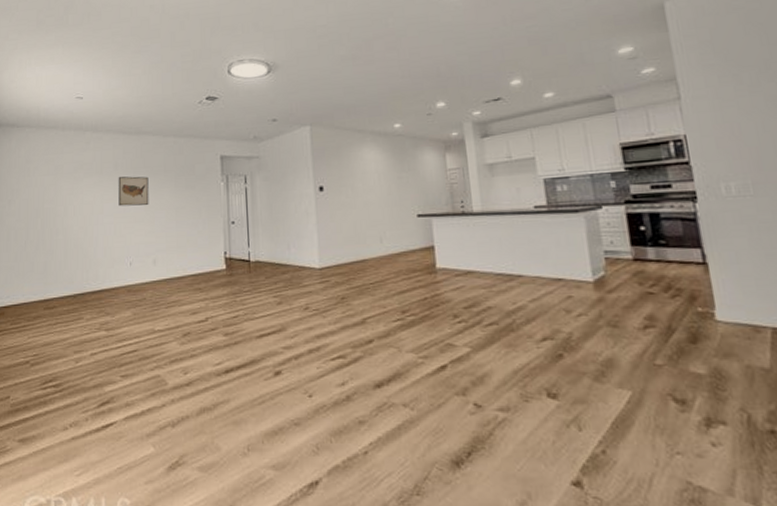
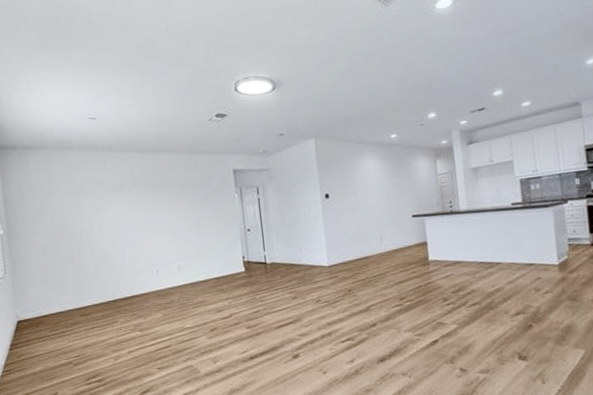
wall art: present [118,176,149,207] -> none [138,191,170,221]

